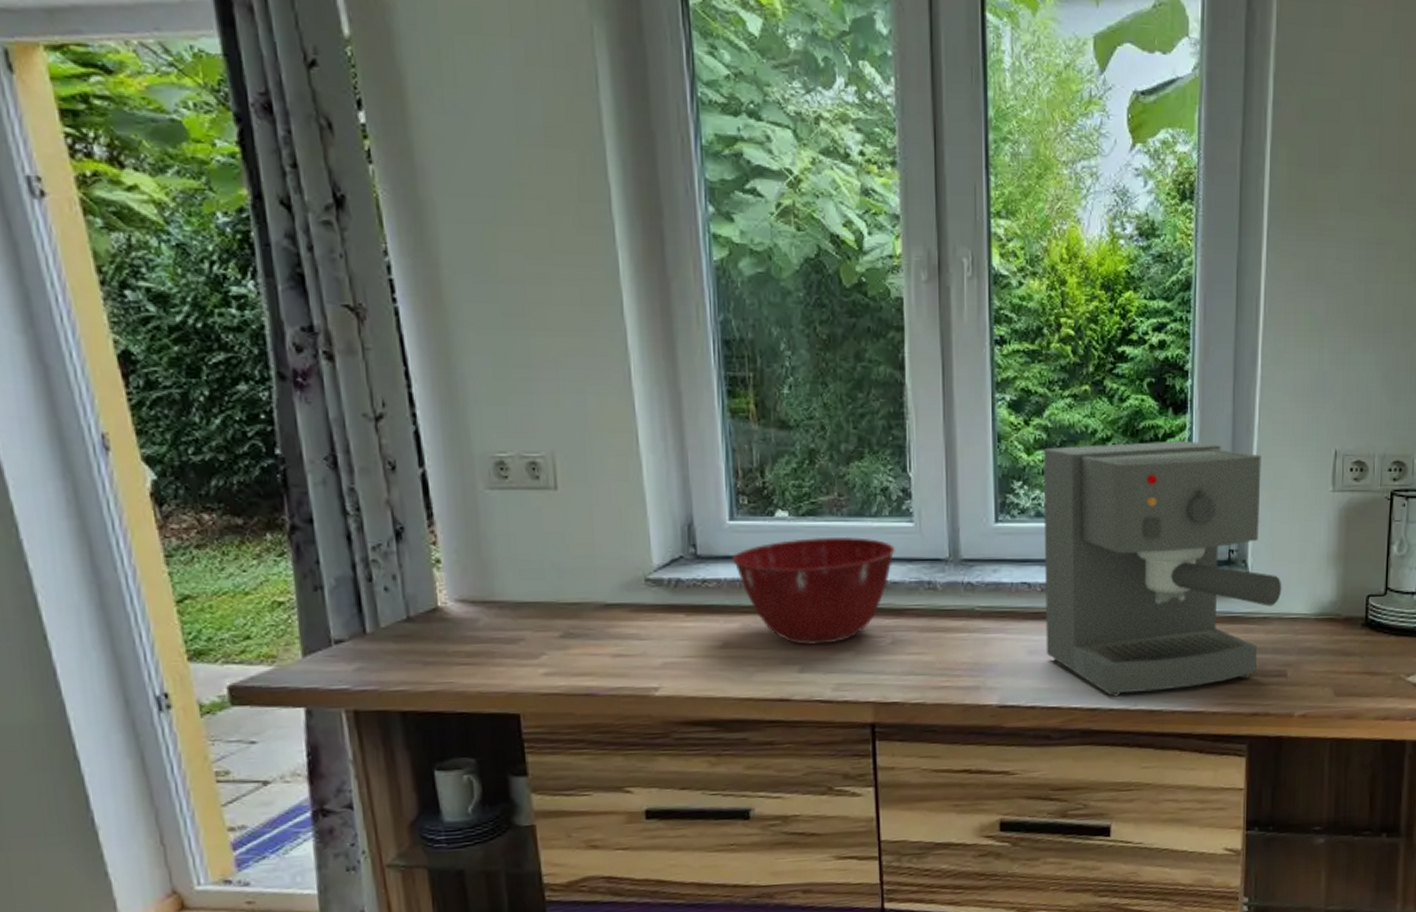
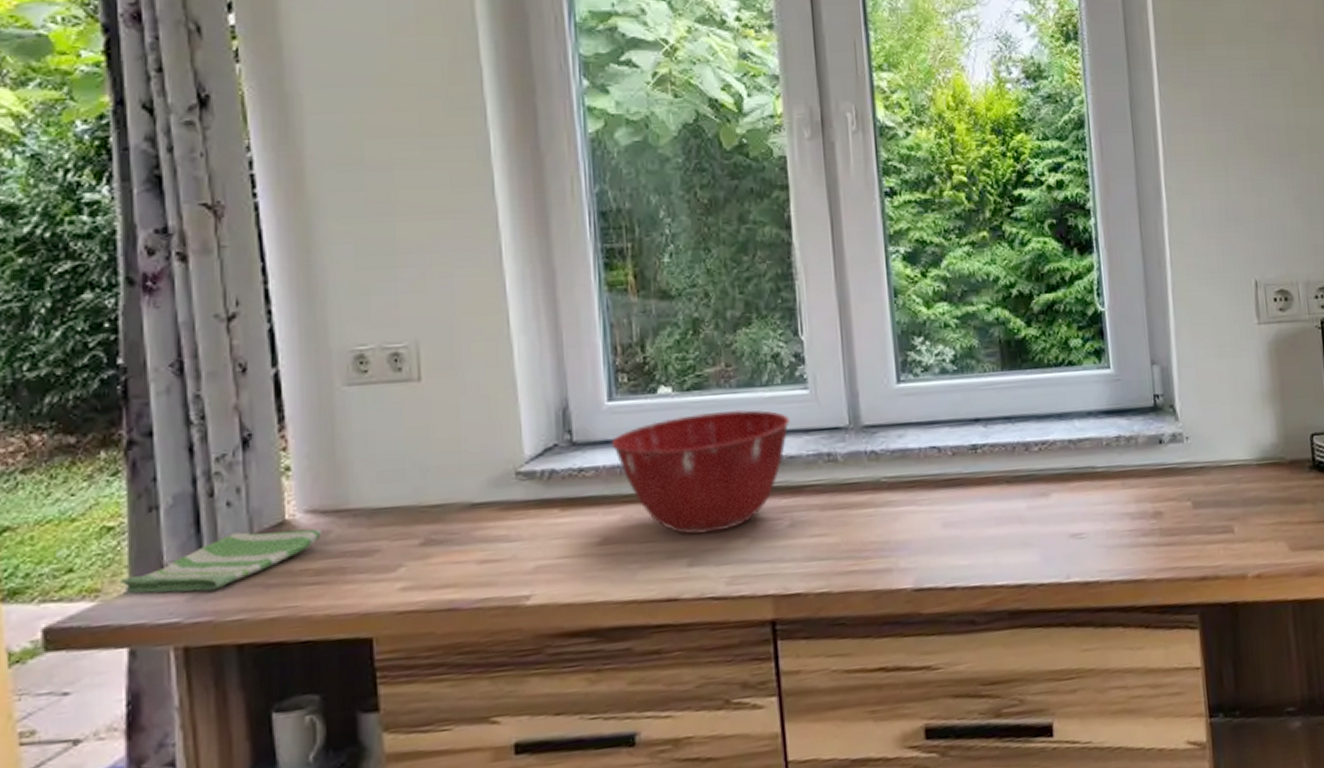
dish towel: none [292,615,471,664] -> present [119,528,322,594]
coffee maker: present [1043,441,1282,697] -> none [943,281,1217,570]

